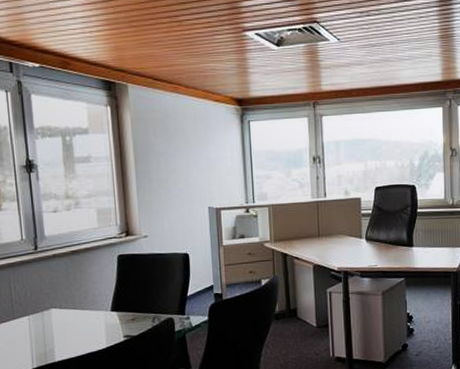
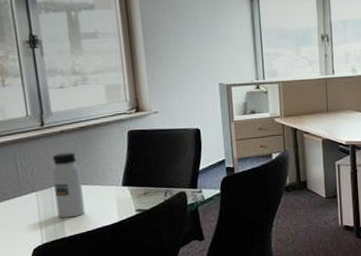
water bottle: none [44,276,75,343] -> present [52,152,86,218]

